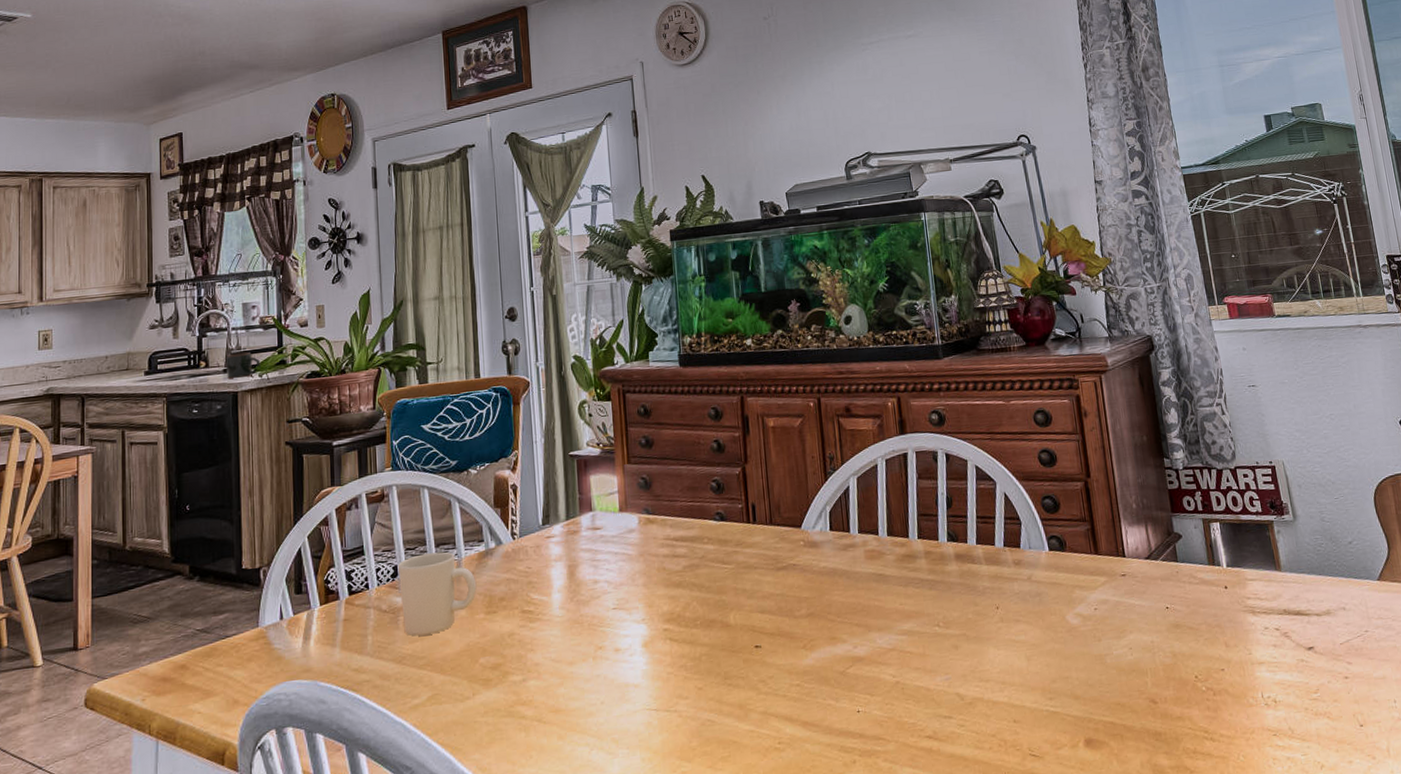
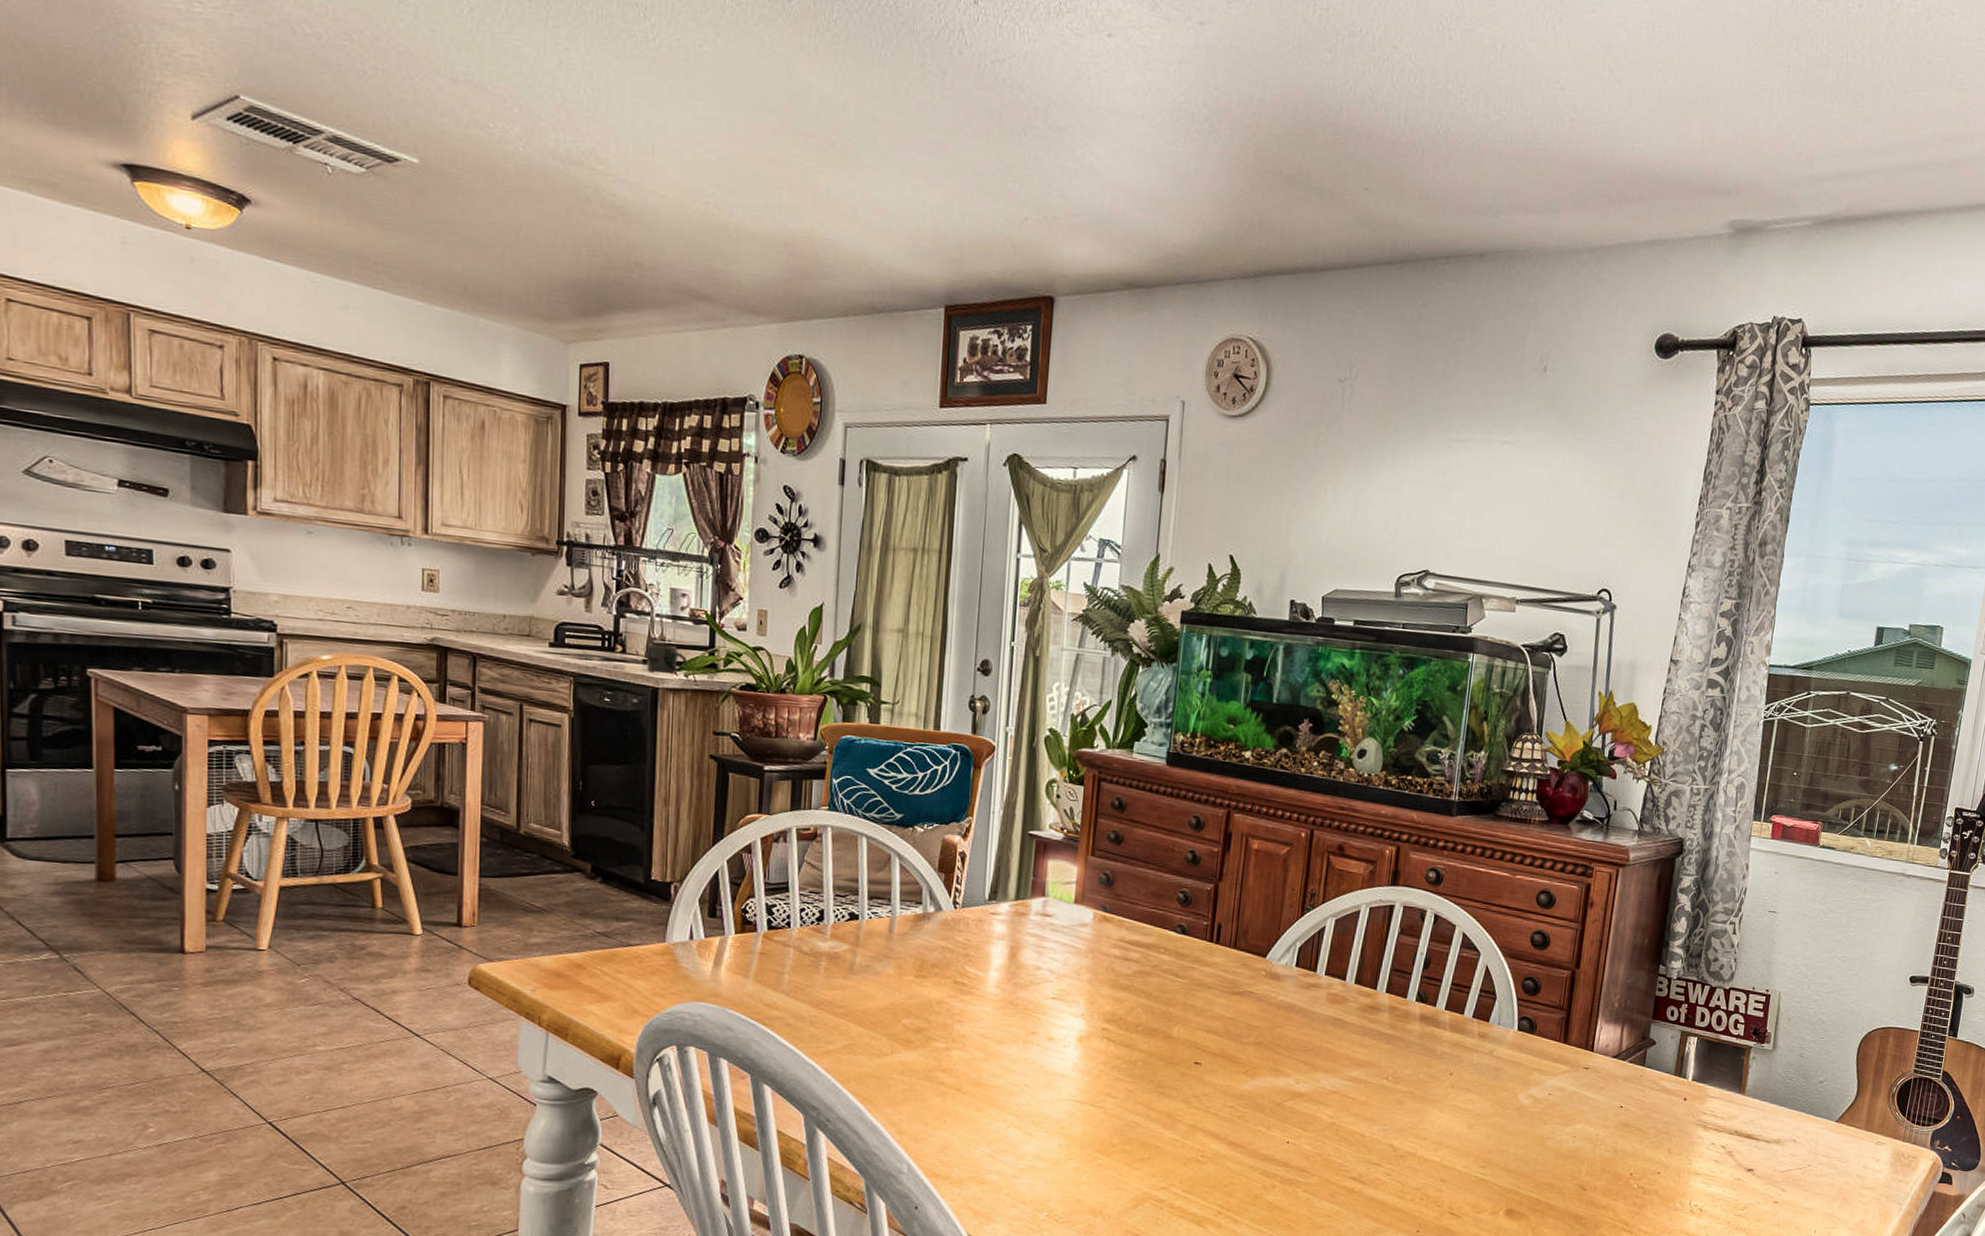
mug: present [397,551,477,636] -> none [824,903,909,986]

